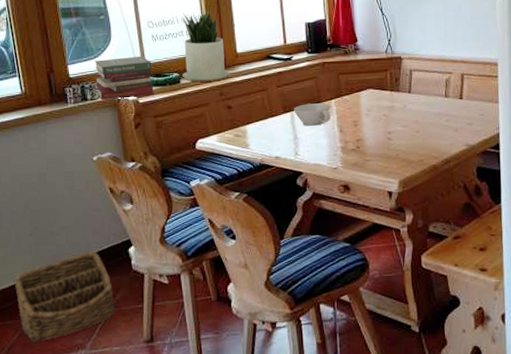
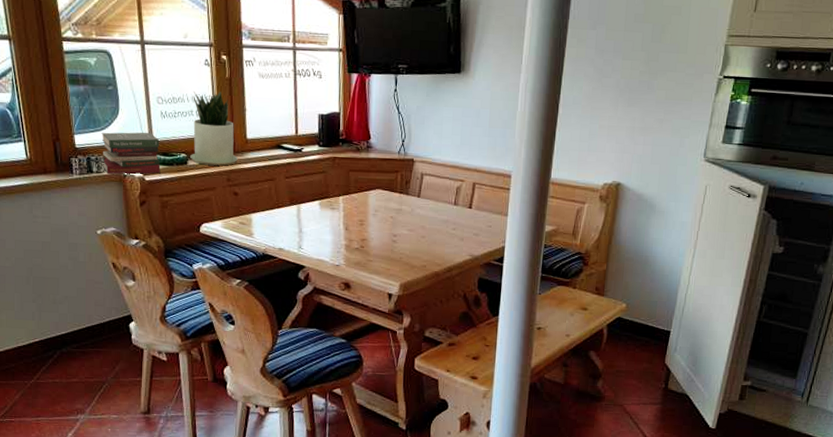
basket: present [15,251,115,343] -> none [18,322,114,404]
cup: present [294,103,331,126] -> none [301,198,338,221]

